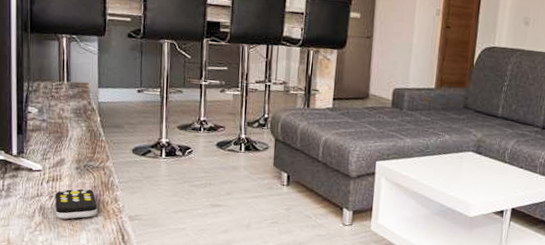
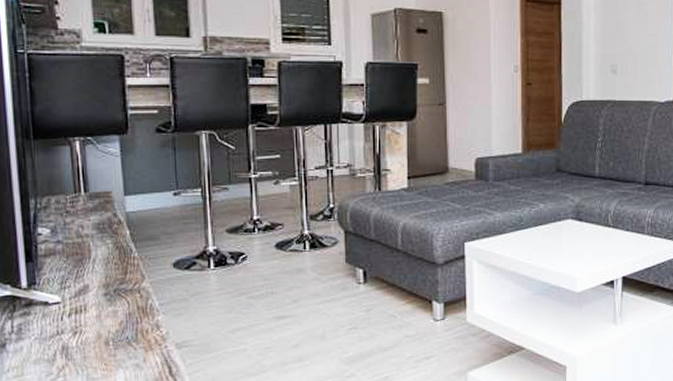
remote control: present [55,188,98,219] -> none [80,316,136,358]

